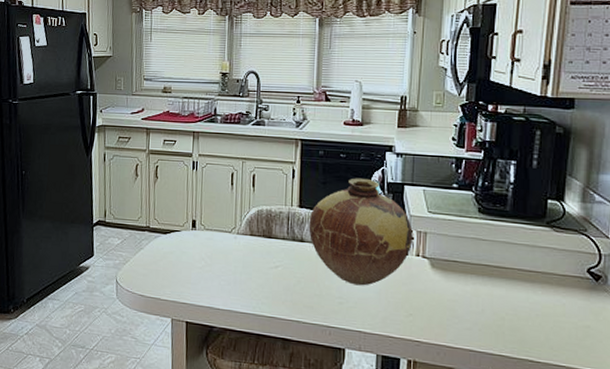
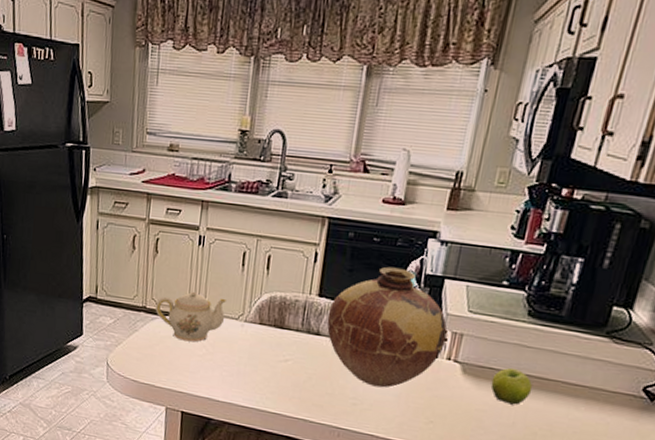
teapot: none [158,210,219,256] -> present [155,291,226,343]
fruit: none [457,259,494,293] -> present [491,367,533,405]

